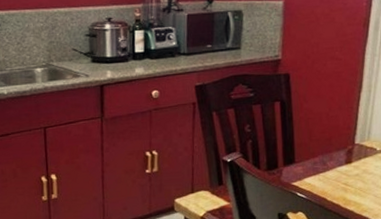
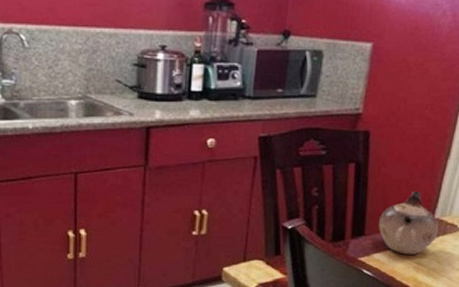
teapot: none [306,121,360,177] -> present [378,190,439,255]

